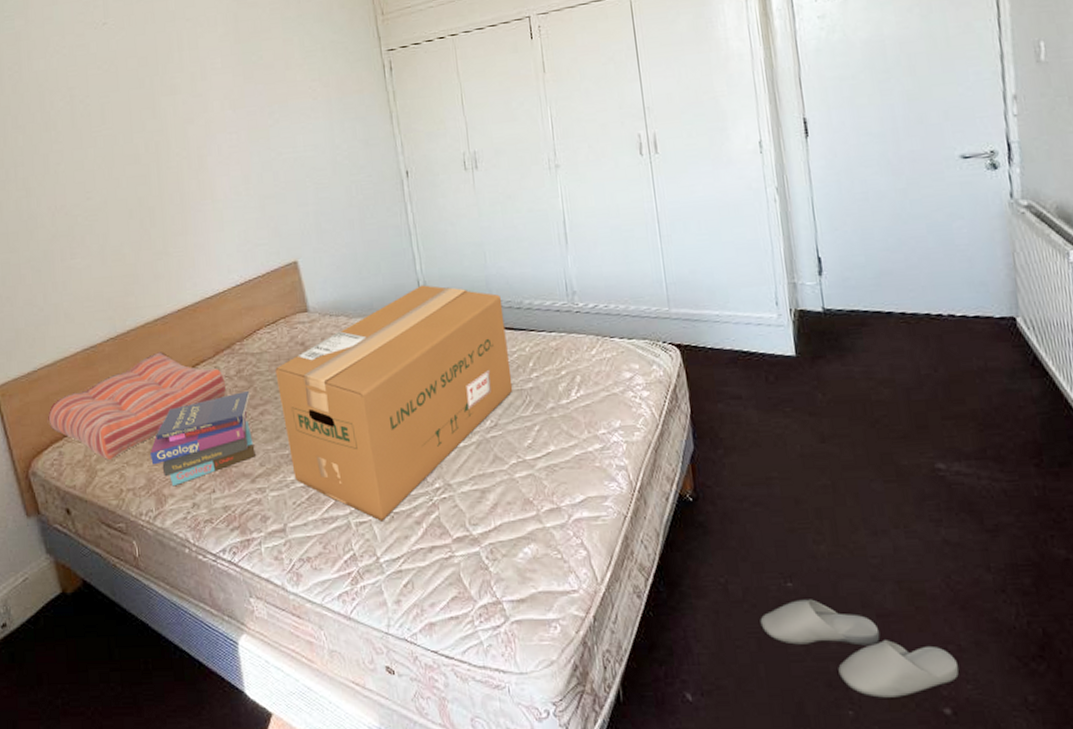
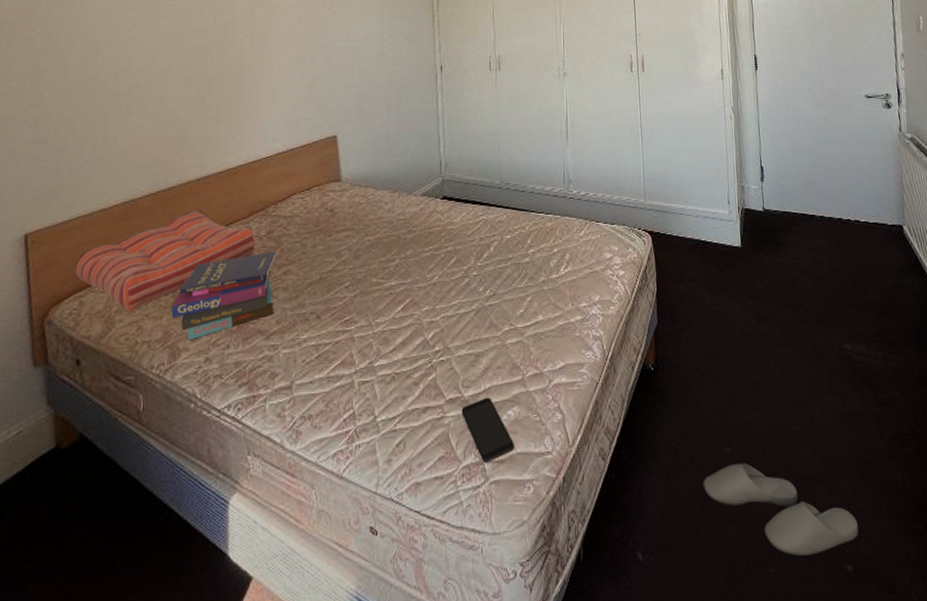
box: present [275,285,513,522] -> none [303,165,512,381]
mobile phone: none [471,535,535,602] -> present [461,397,514,462]

